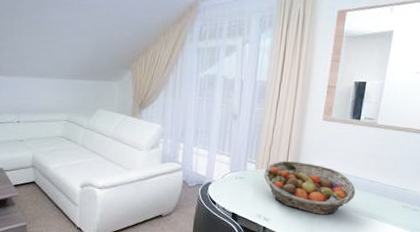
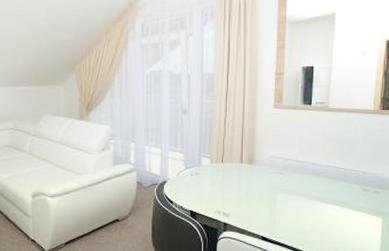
fruit basket: present [264,161,355,215] -> none [219,153,314,205]

